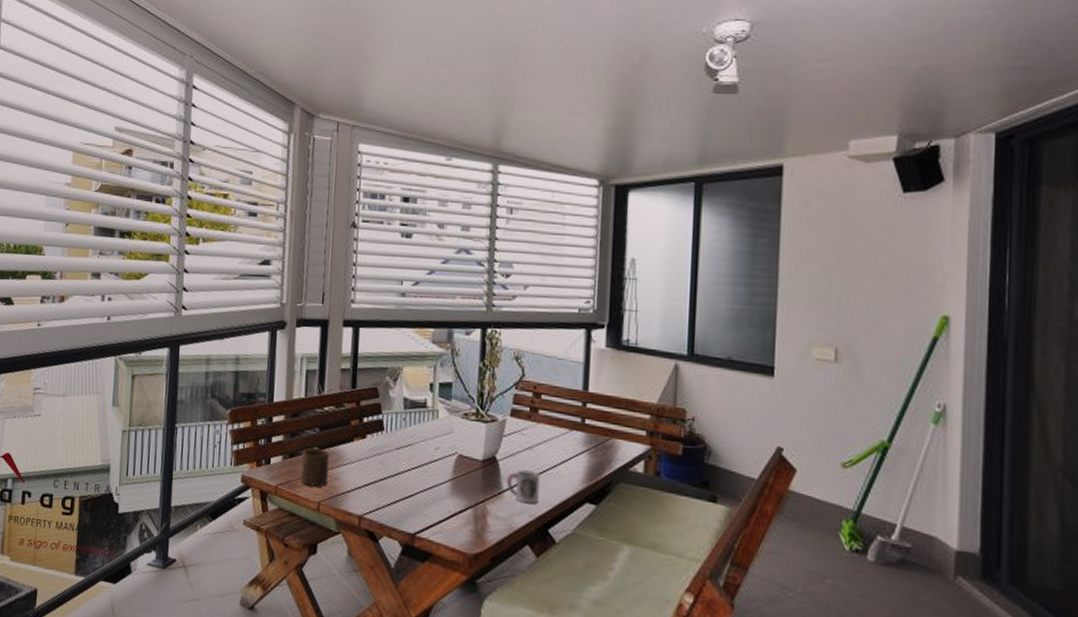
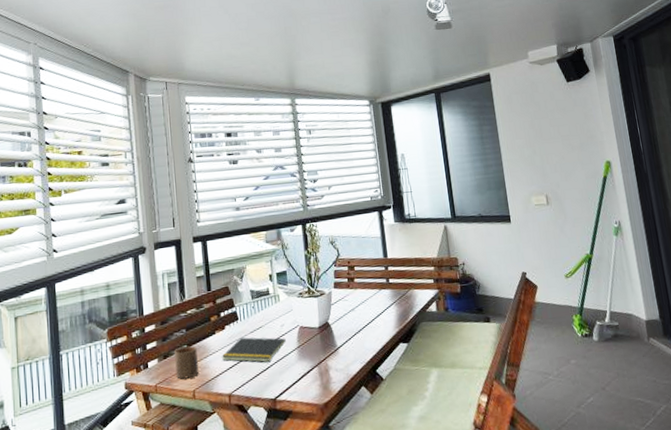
notepad: none [356,452,439,488] -> present [221,337,286,363]
cup: present [506,470,540,504] -> none [339,327,366,354]

